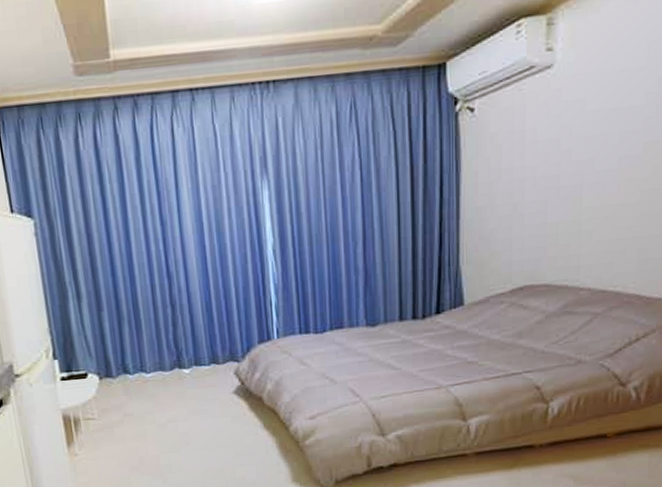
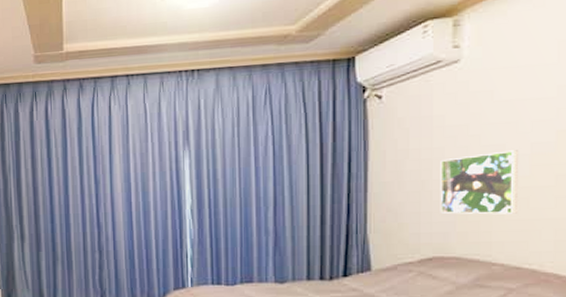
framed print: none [531,165,607,238] -> present [440,150,519,215]

